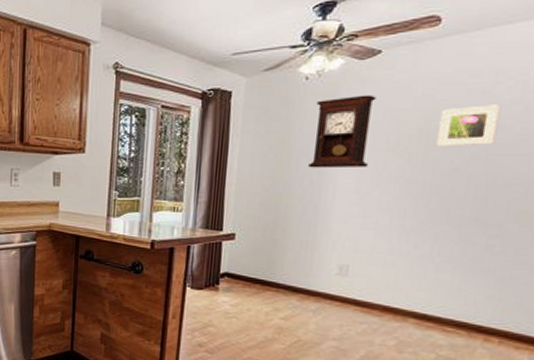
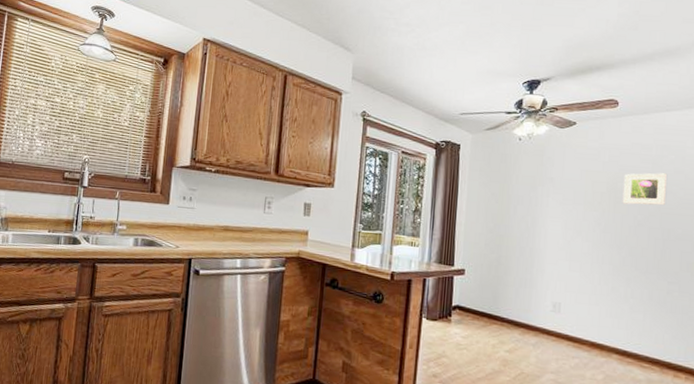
pendulum clock: present [308,95,376,169] -> none [524,156,574,217]

